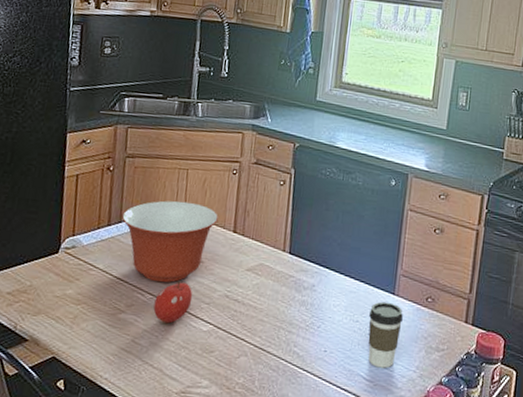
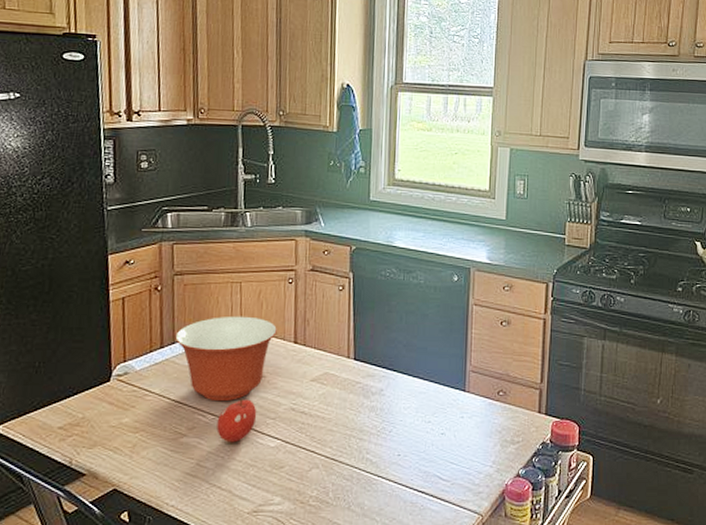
coffee cup: present [367,301,403,369] -> none [441,399,475,466]

